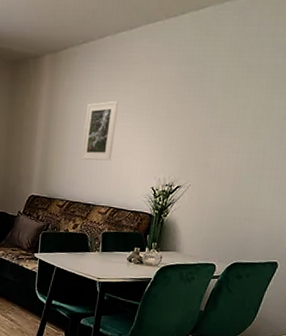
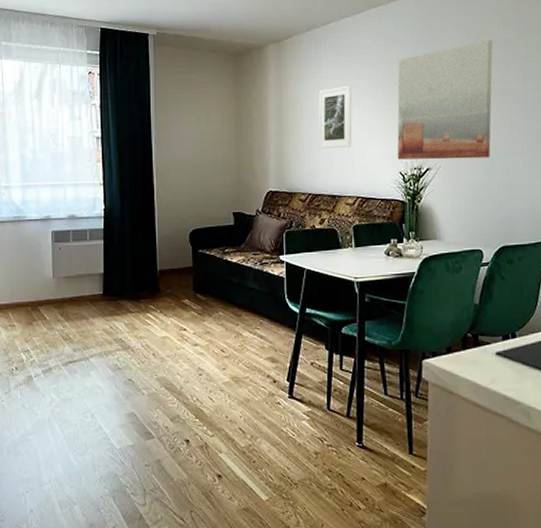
wall art: none [151,63,262,181] -> present [397,39,493,160]

